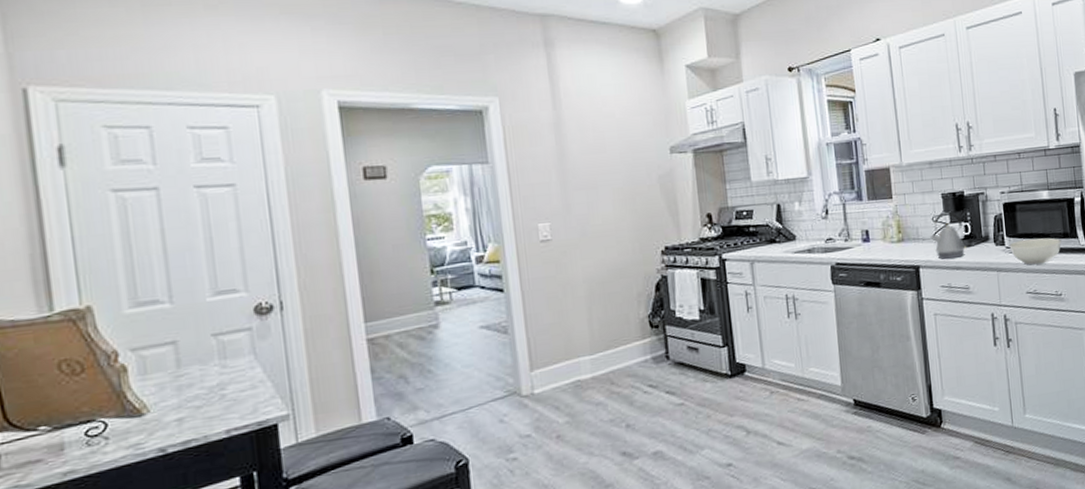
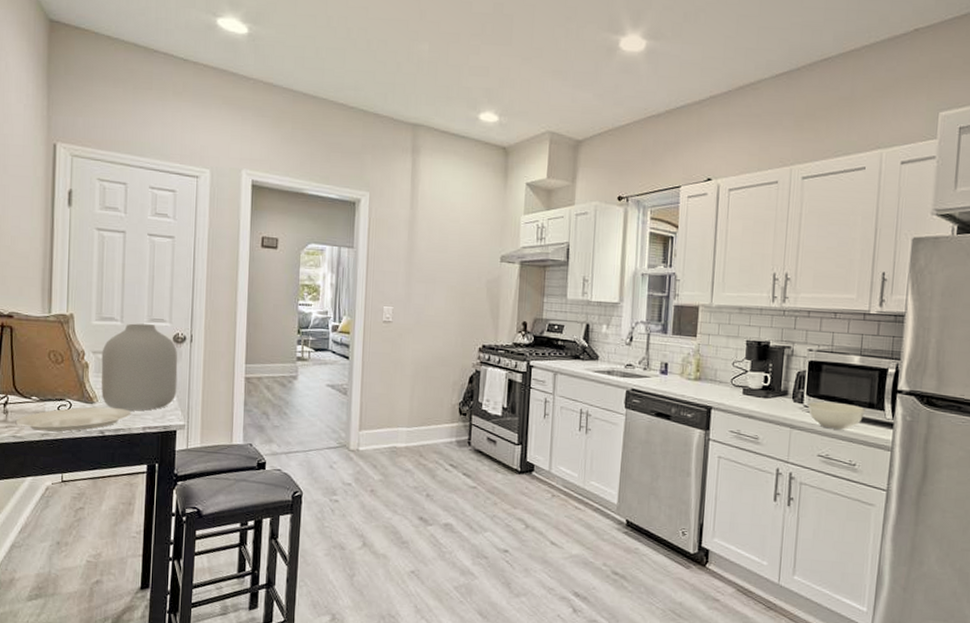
plate: none [15,412,205,471] -> present [15,407,131,432]
vase: none [145,298,271,417] -> present [101,323,178,411]
kettle: present [930,211,967,260] -> none [727,359,763,407]

